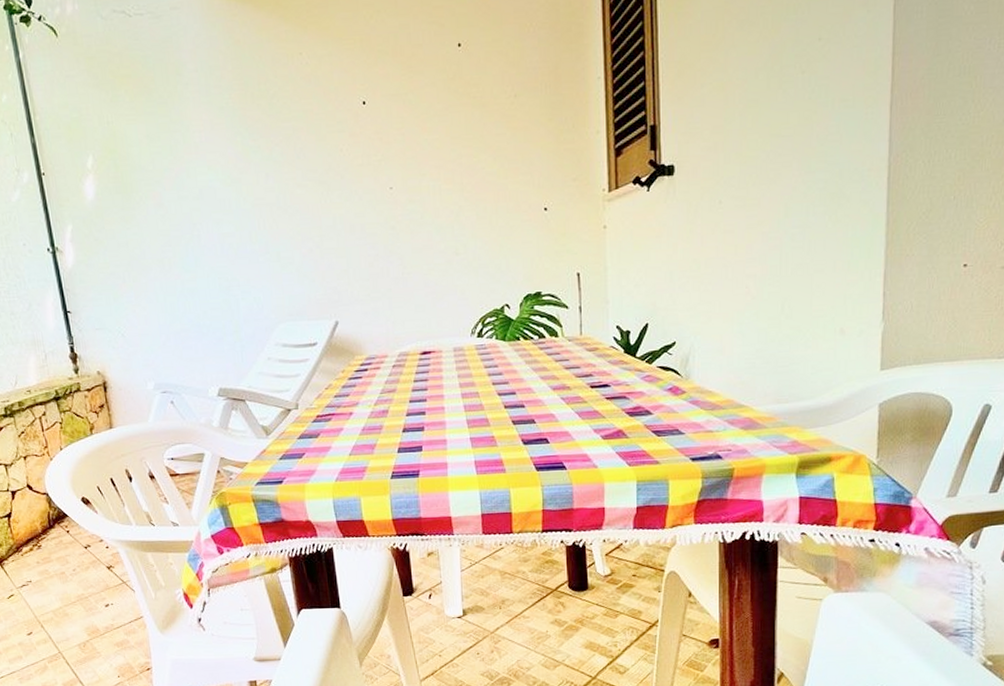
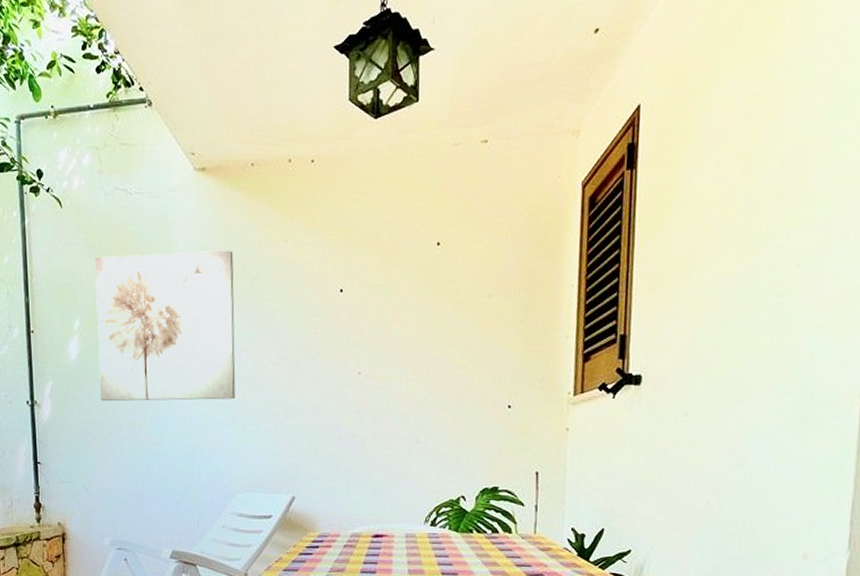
wall art: none [100,69,266,242] -> present [94,250,236,402]

